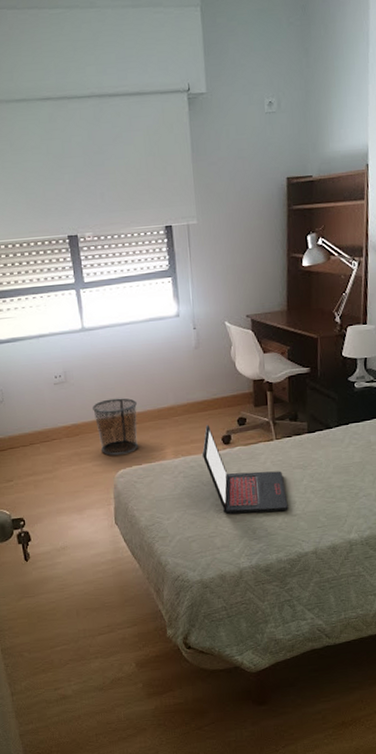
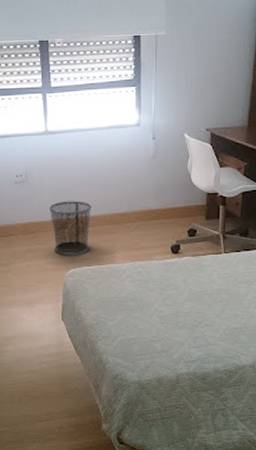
laptop: present [202,424,288,514] -> none [151,233,230,323]

